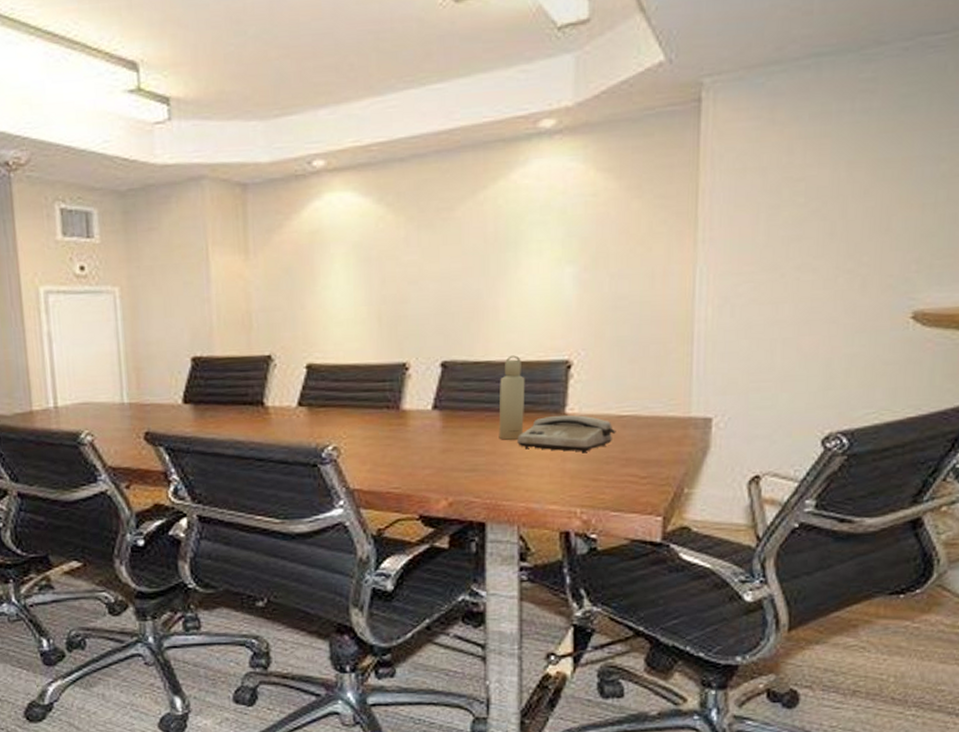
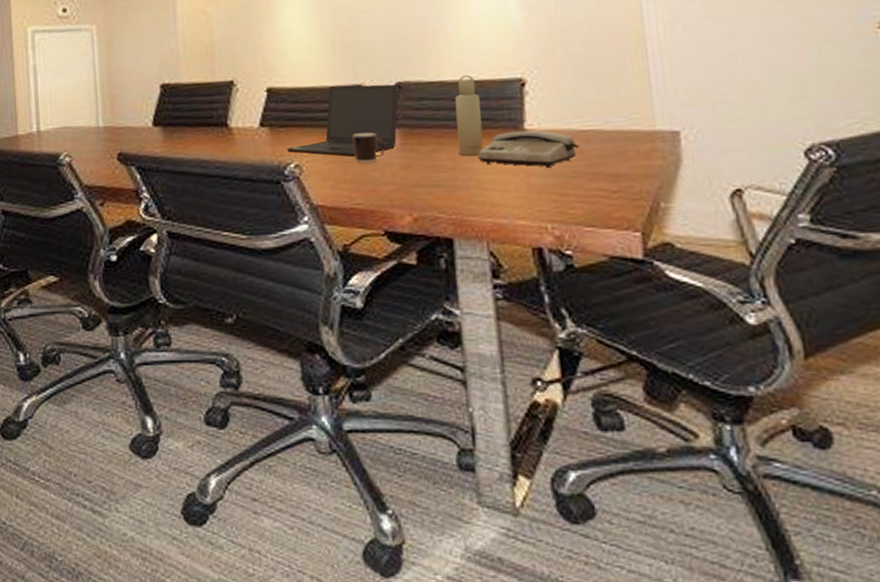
laptop: none [325,363,444,440] -> present [287,84,399,158]
mug: none [393,414,425,446] -> present [352,132,385,163]

